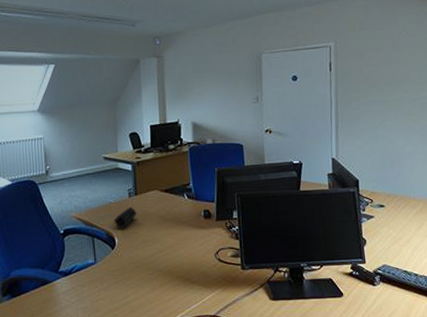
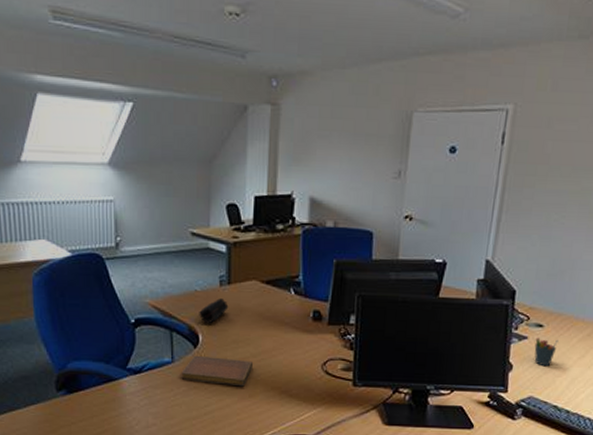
notebook: none [103,255,160,279] -> present [181,355,252,387]
pen holder: none [380,216,398,239] -> present [534,337,559,367]

